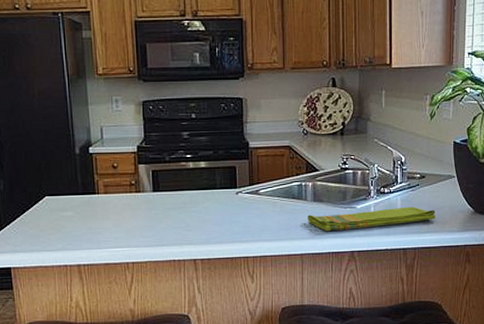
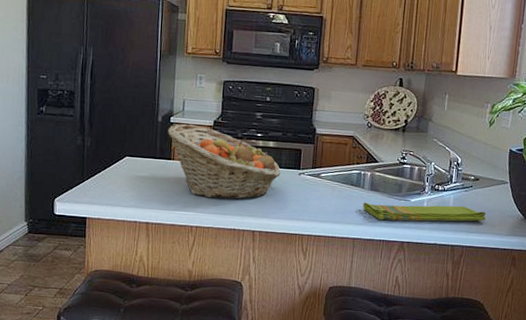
fruit basket: none [88,152,216,231] -> present [168,124,281,200]

